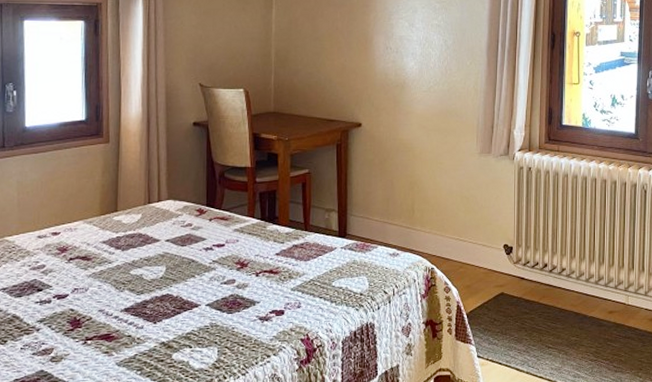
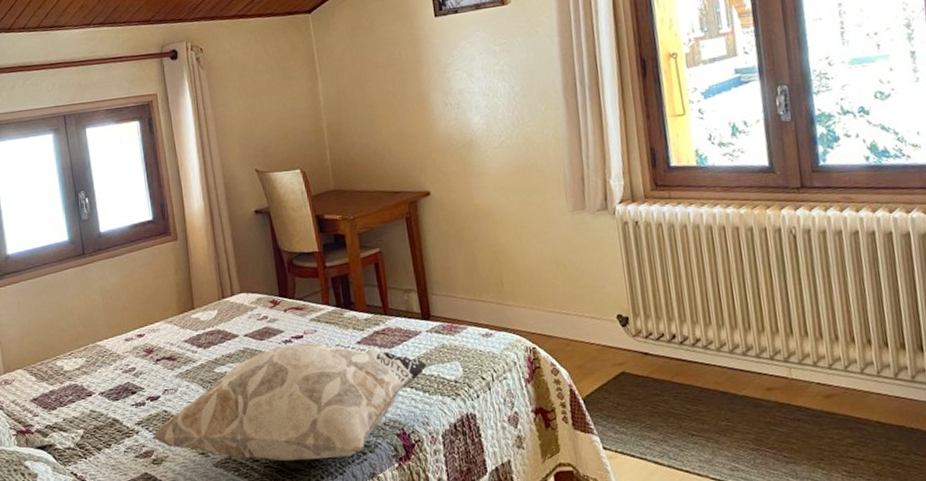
decorative pillow: none [53,252,338,362] -> present [151,343,428,462]

